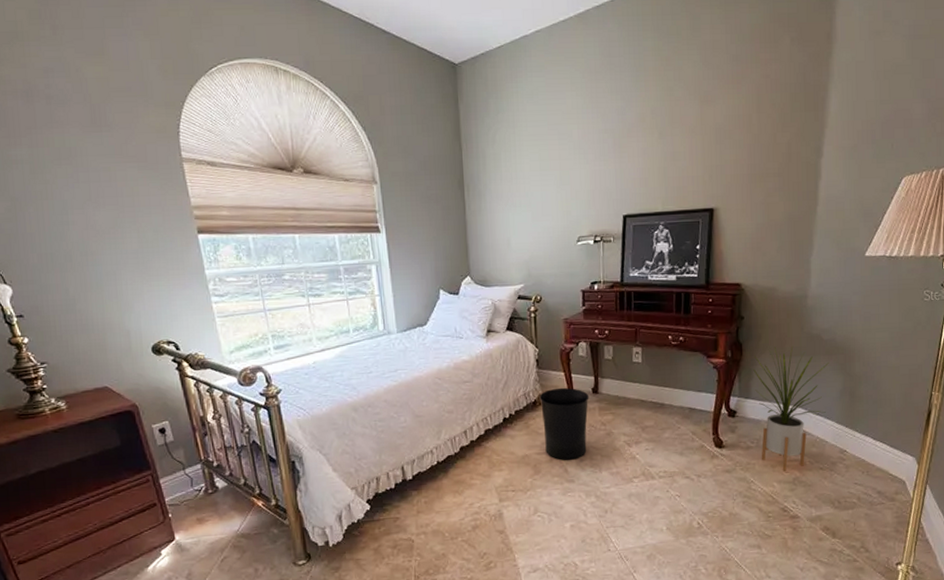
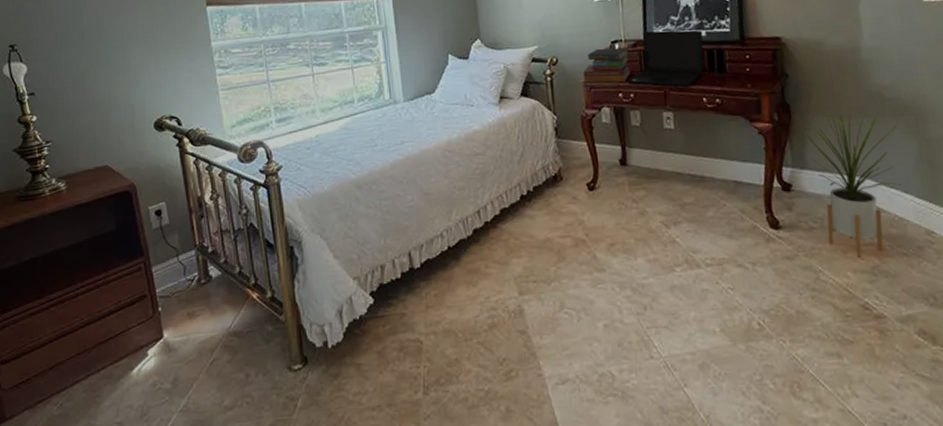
waste bin: present [539,387,589,460] -> none [560,159,618,245]
books: none [563,288,607,321] -> present [582,48,631,83]
laptop: none [604,274,673,326] -> present [628,30,704,88]

